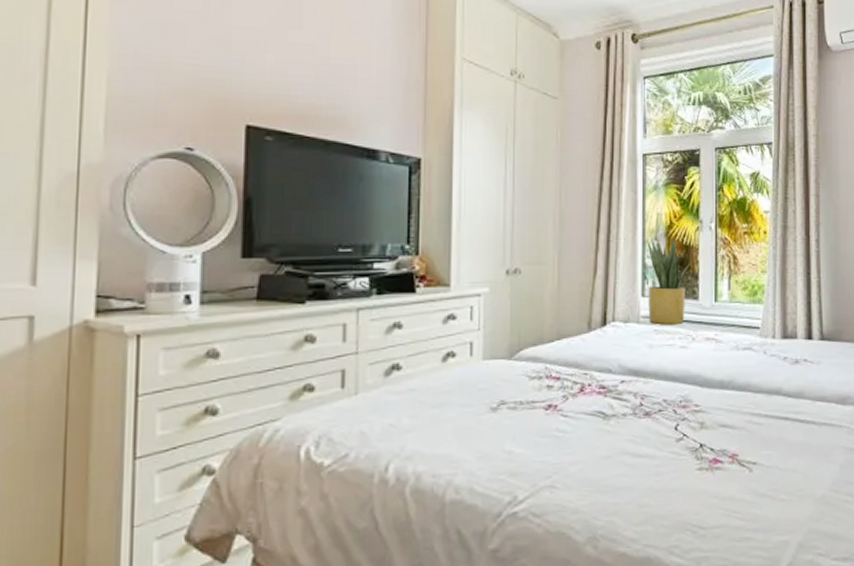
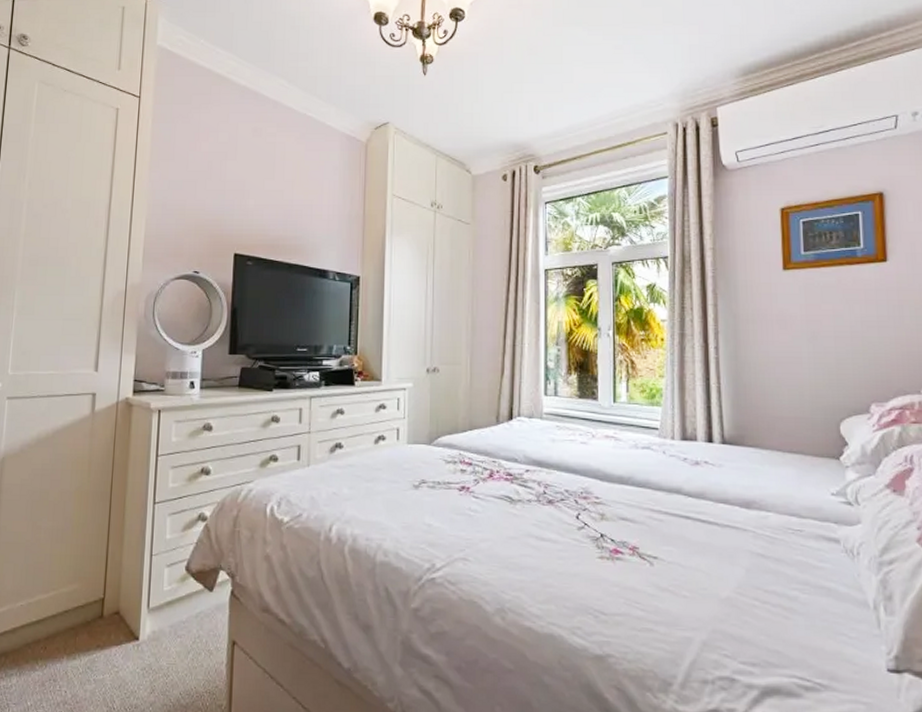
planter: present [647,239,692,325] -> none [549,344,591,422]

